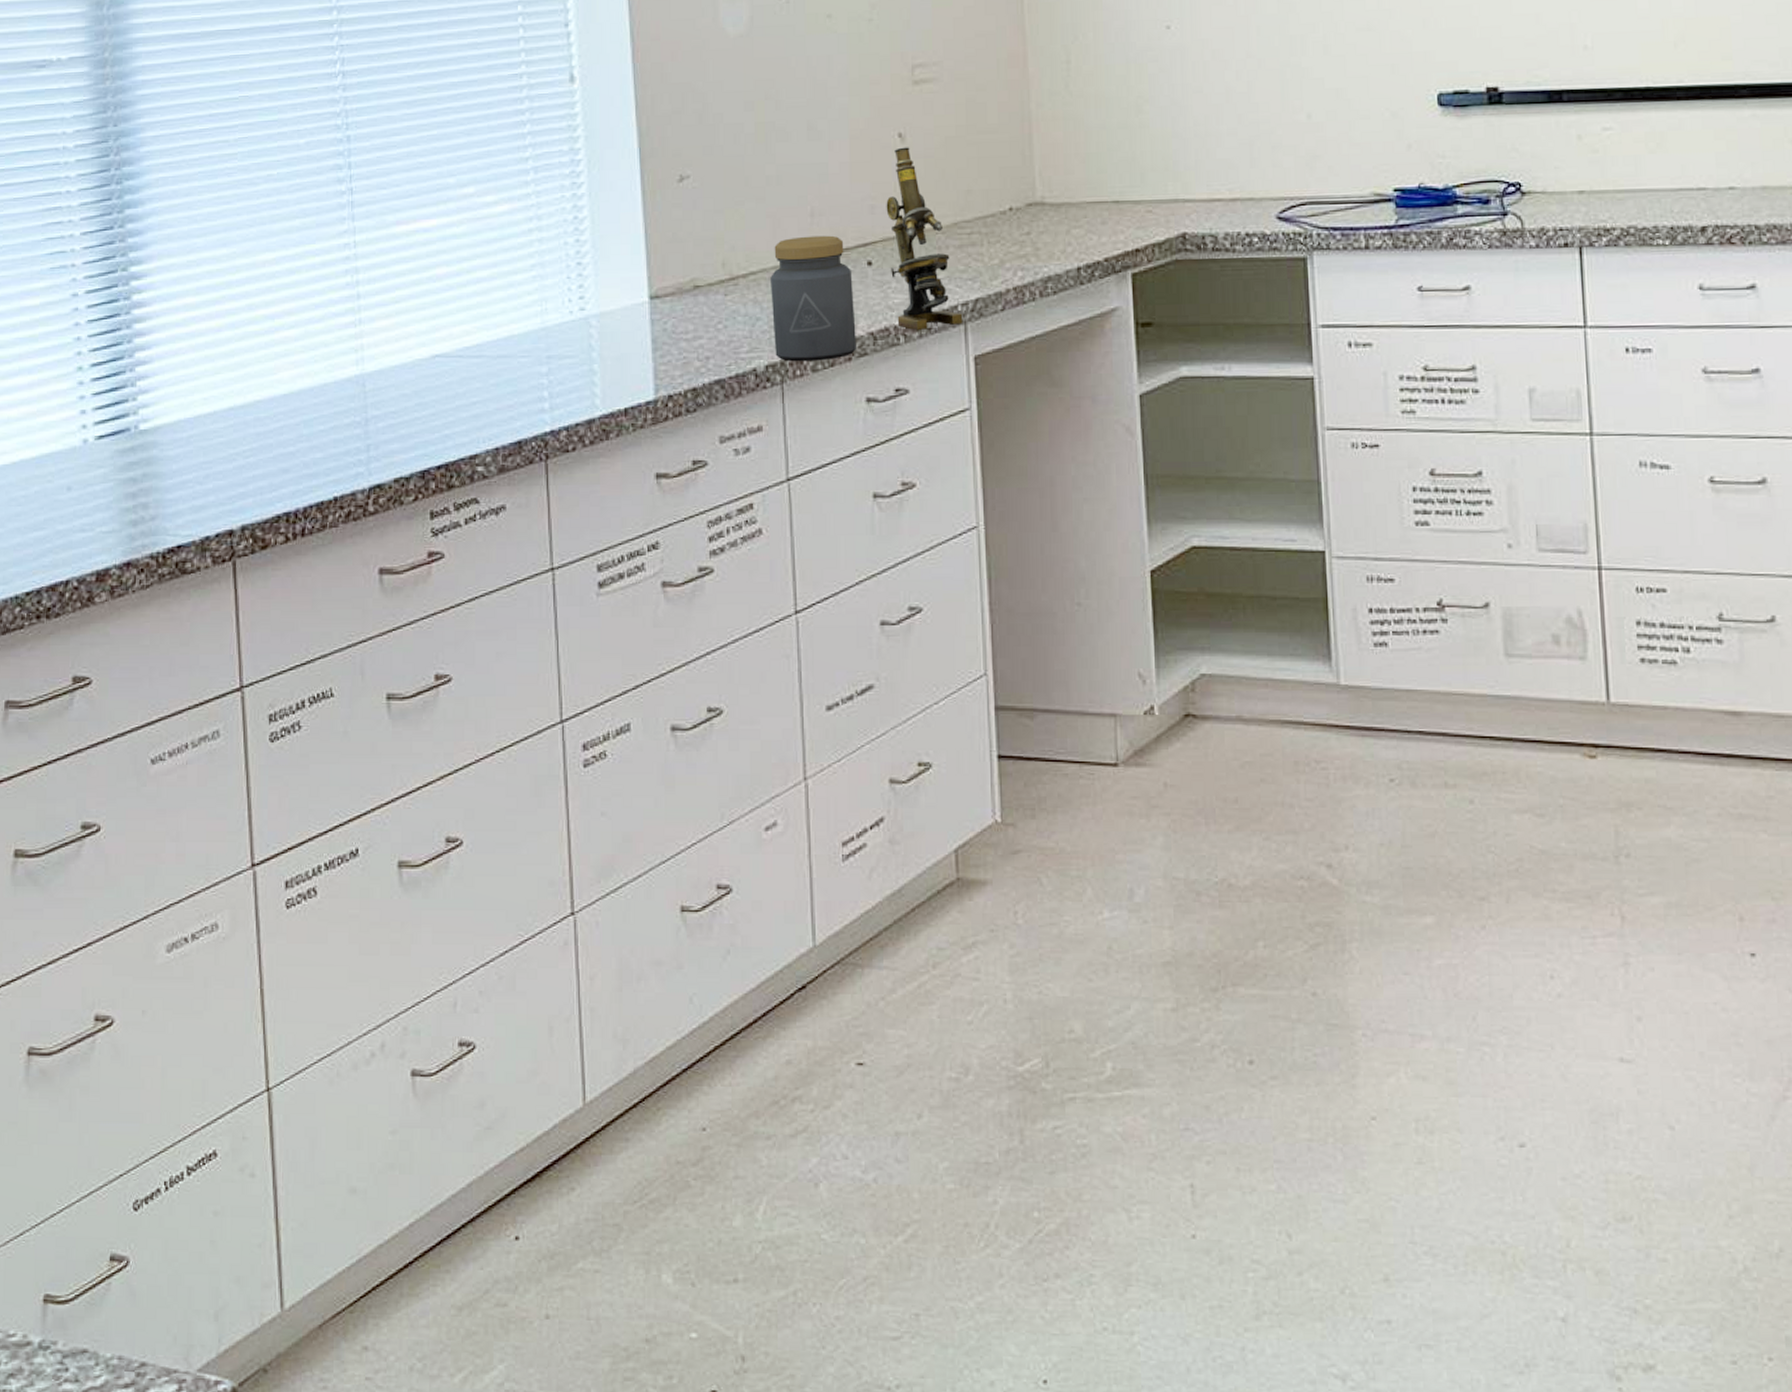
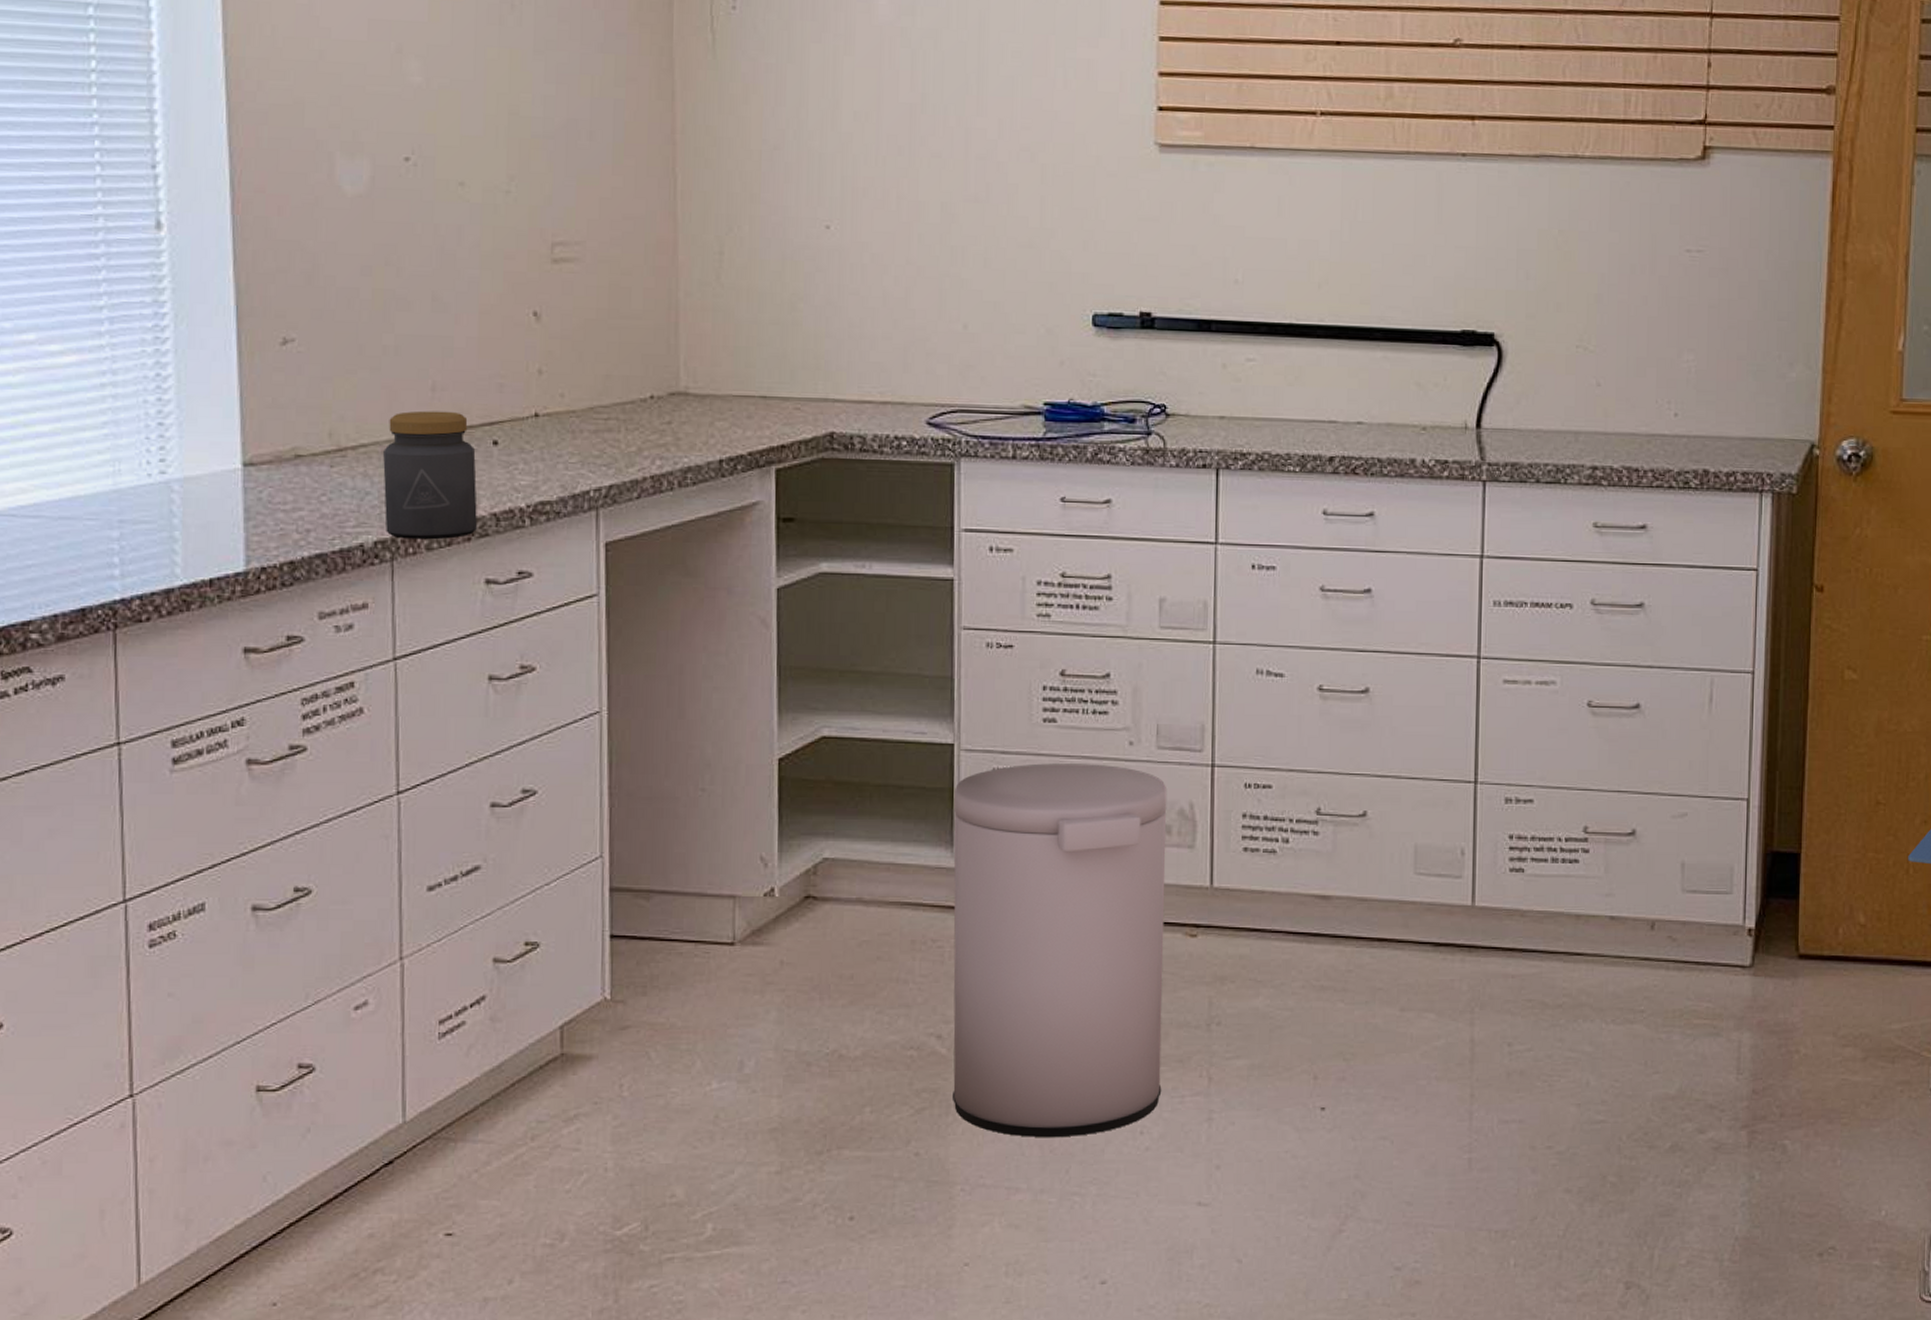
microscope: present [886,147,963,331] -> none [516,326,595,514]
pedal bin: none [1328,569,1571,979] -> present [953,763,1168,1137]

